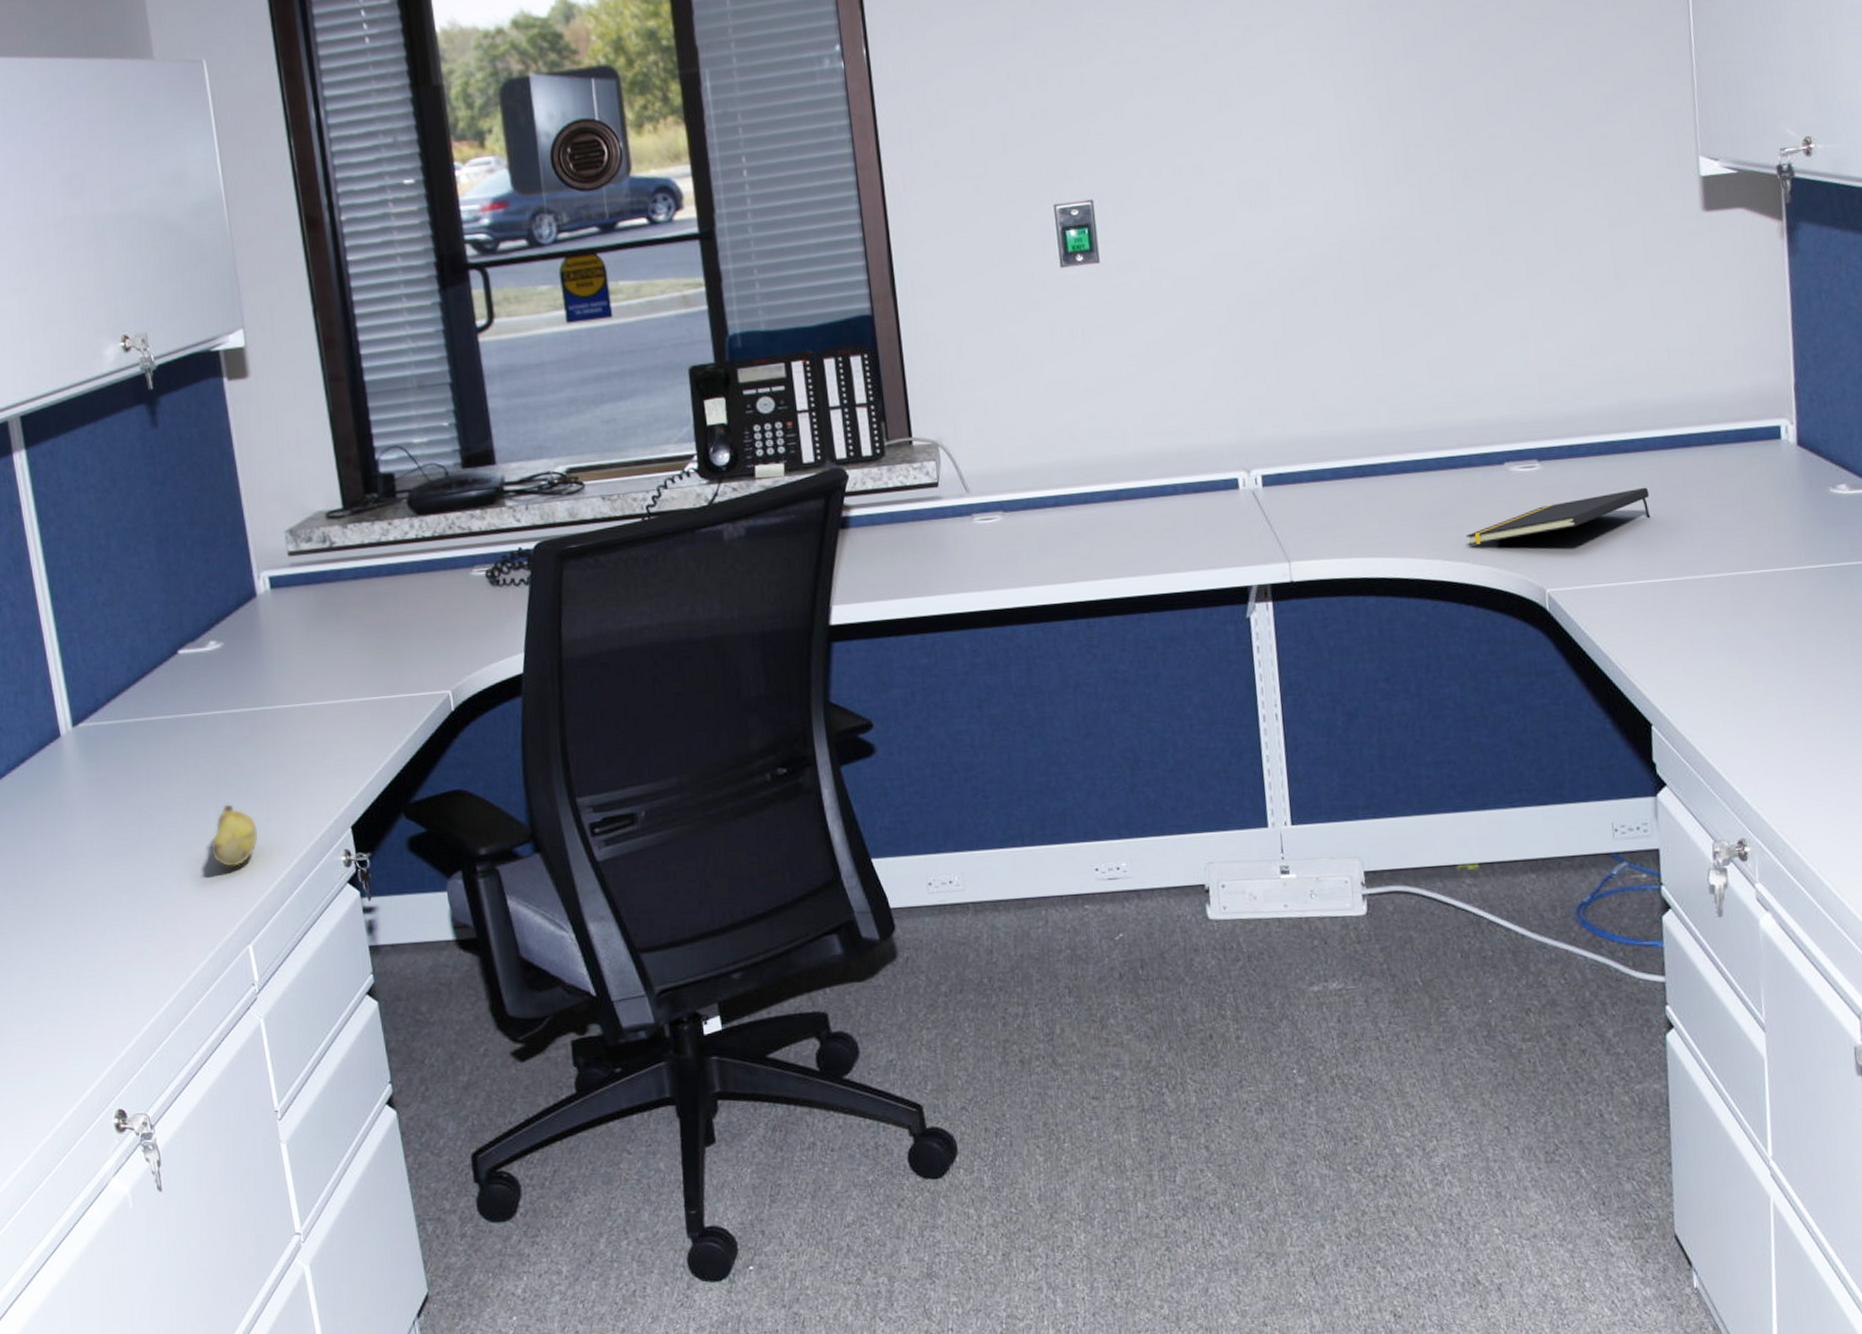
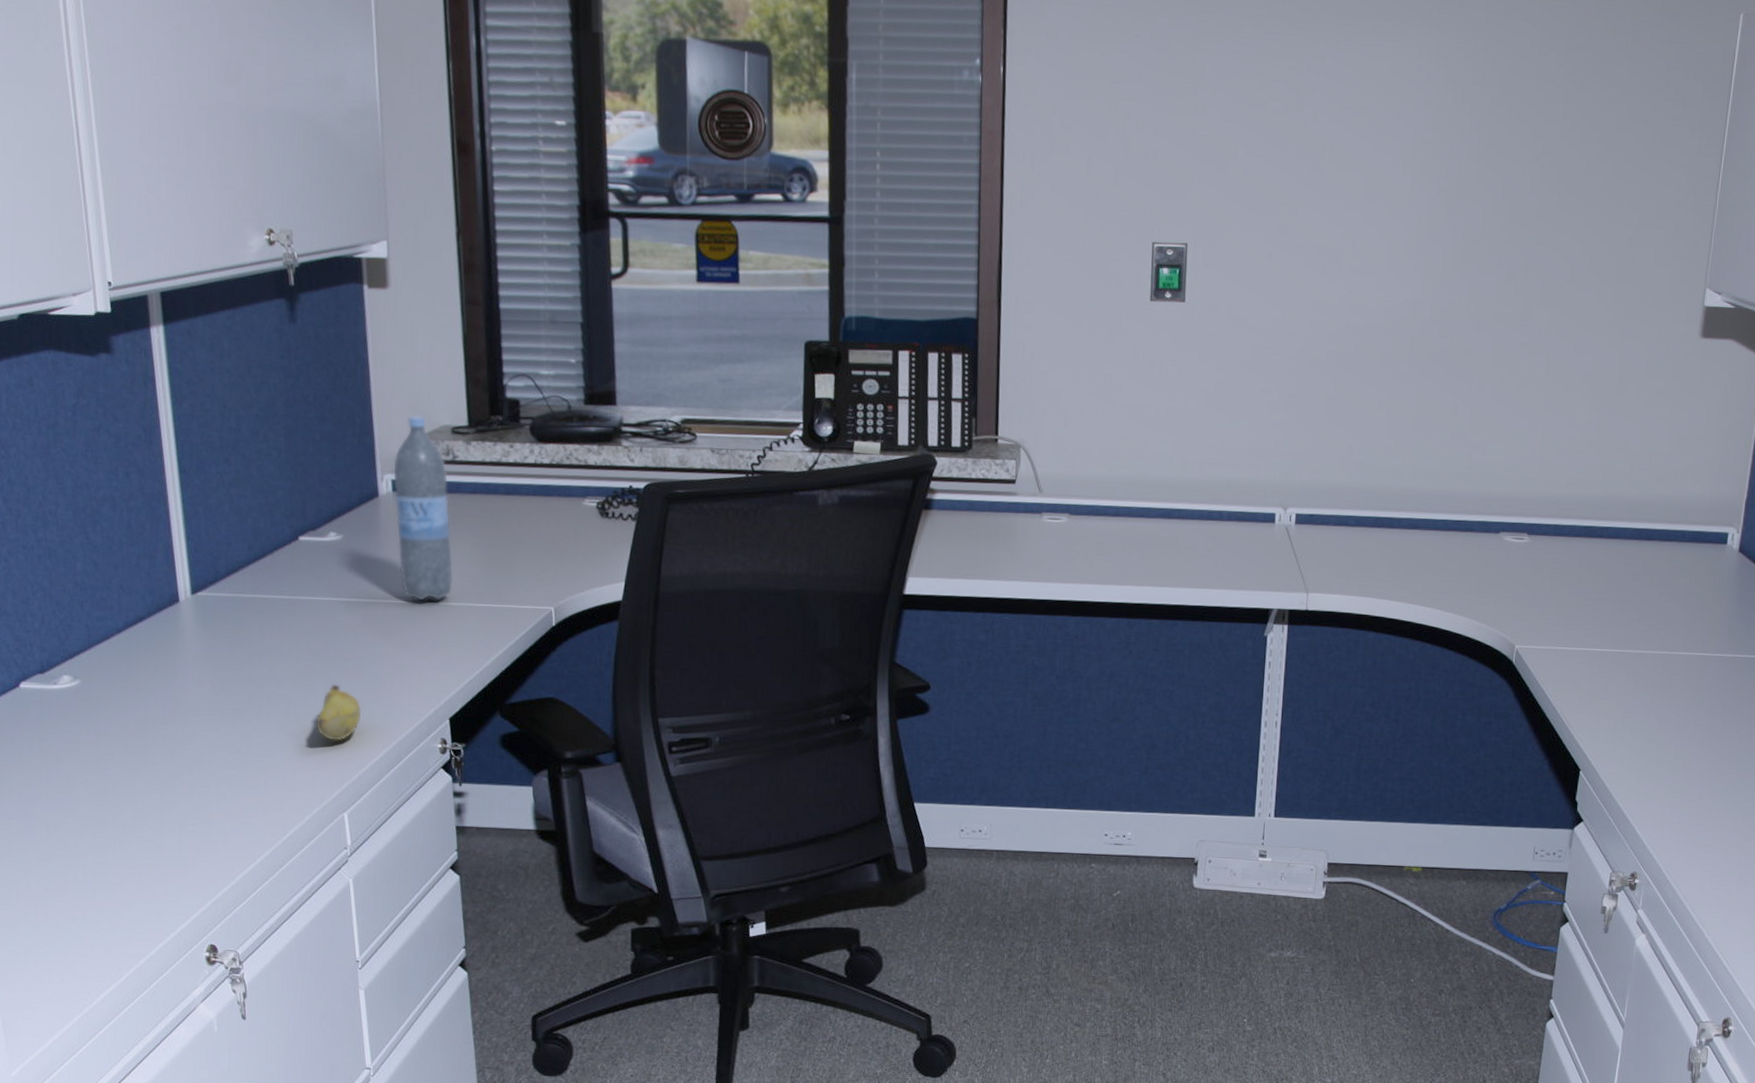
water bottle: none [269,505,341,701] -> present [393,416,453,601]
notepad: present [1466,487,1651,545] -> none [1458,569,1613,600]

